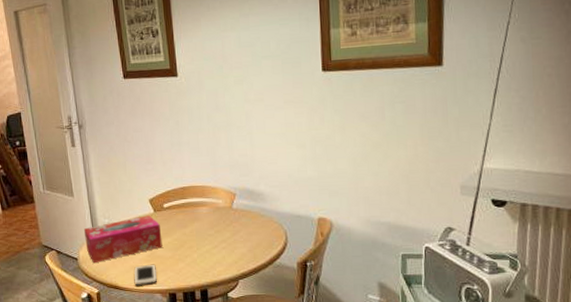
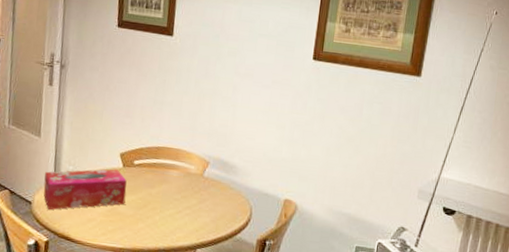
cell phone: present [134,264,157,286] -> none [88,218,115,241]

